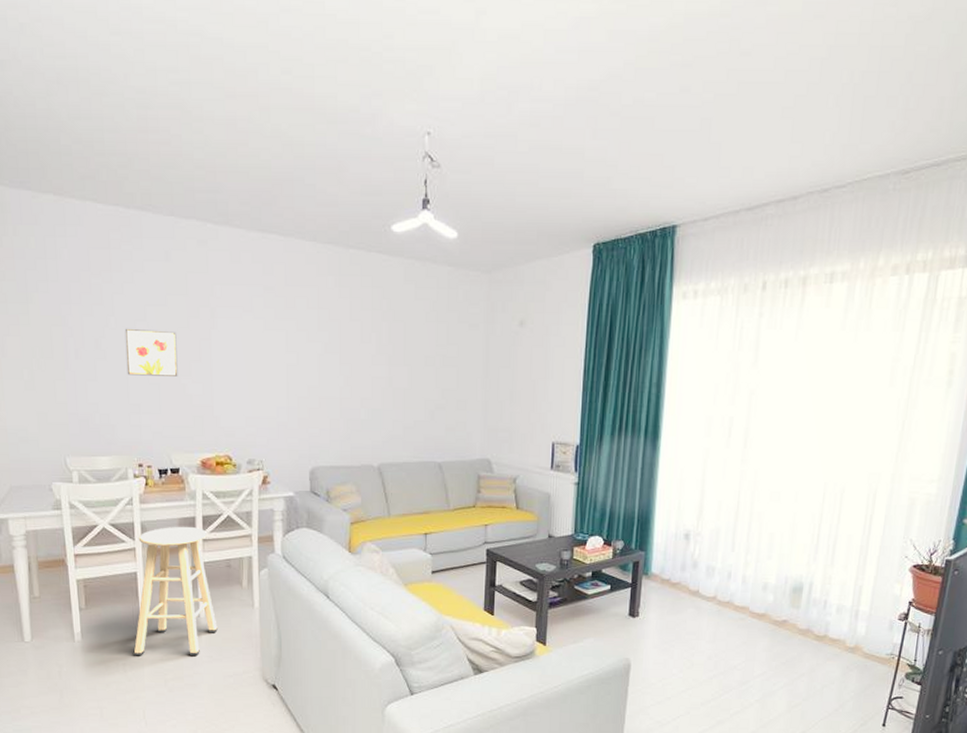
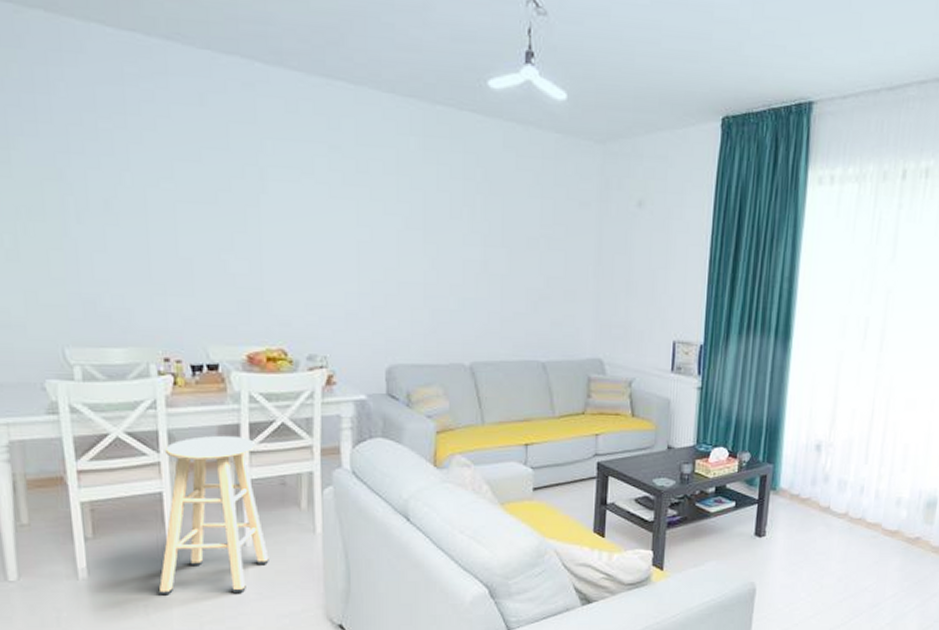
wall art: present [124,328,178,376] -> none [144,187,217,251]

